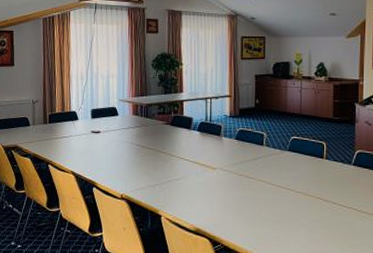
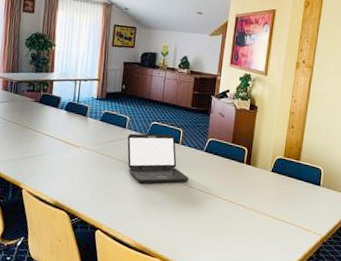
laptop: none [266,148,339,204] -> present [127,133,190,184]

